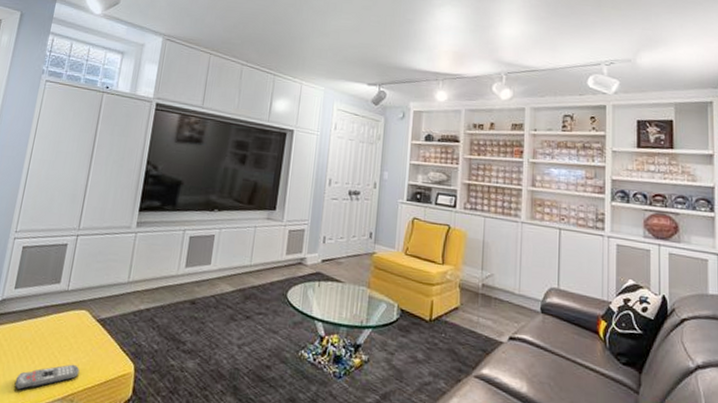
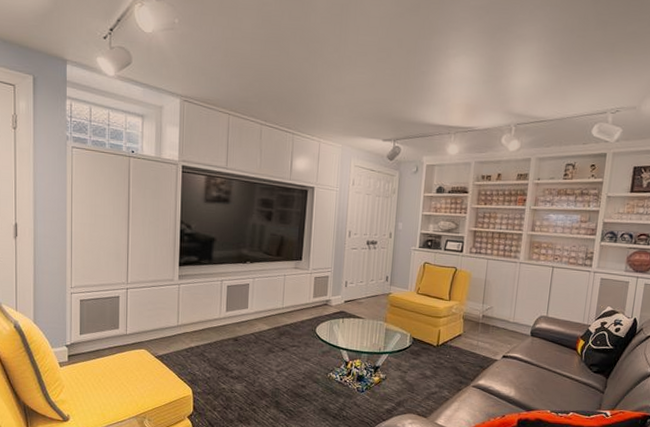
remote control: present [14,364,80,390] -> none [95,391,147,412]

